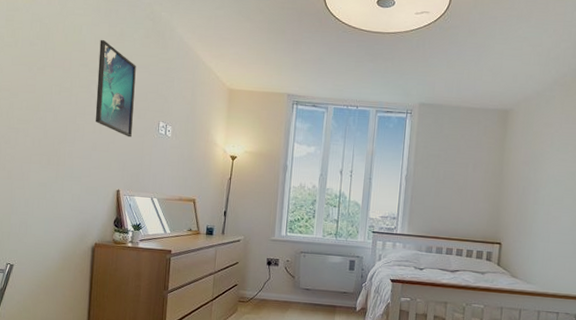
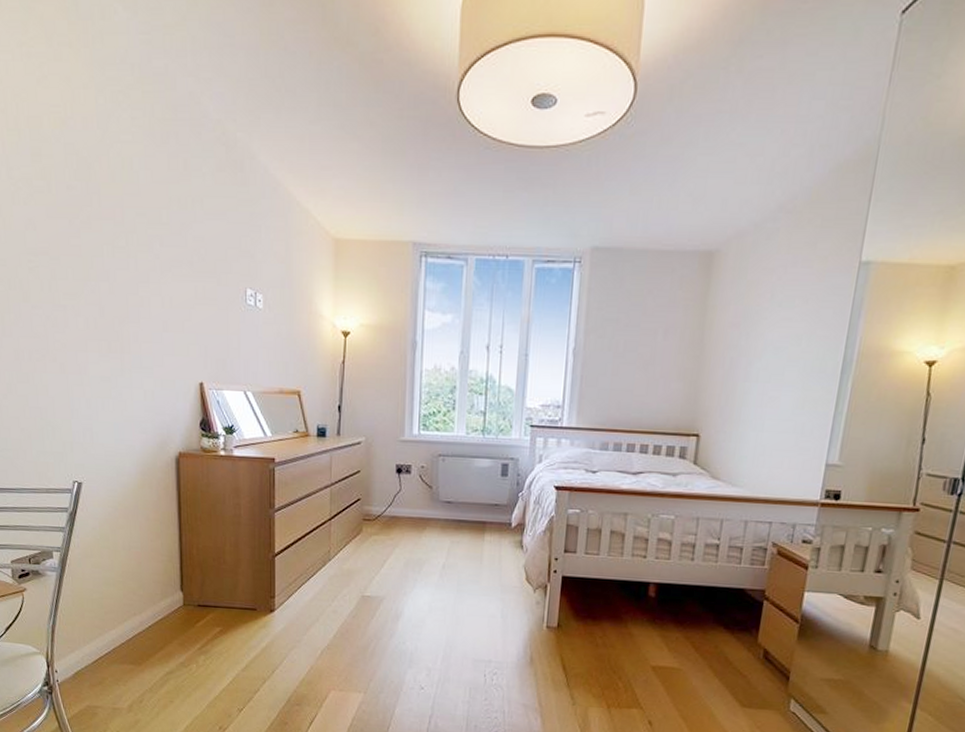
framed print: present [95,39,136,138] -> none [158,176,213,312]

